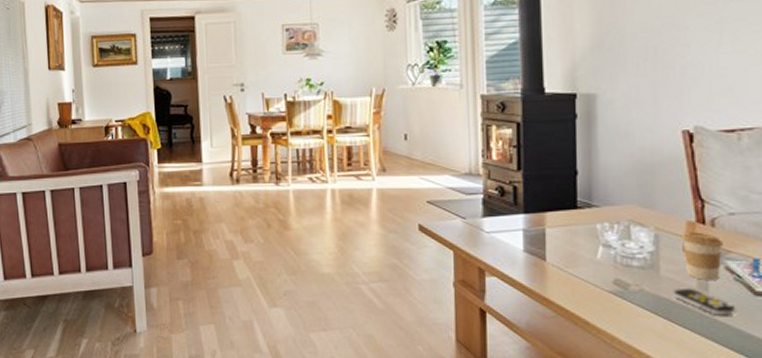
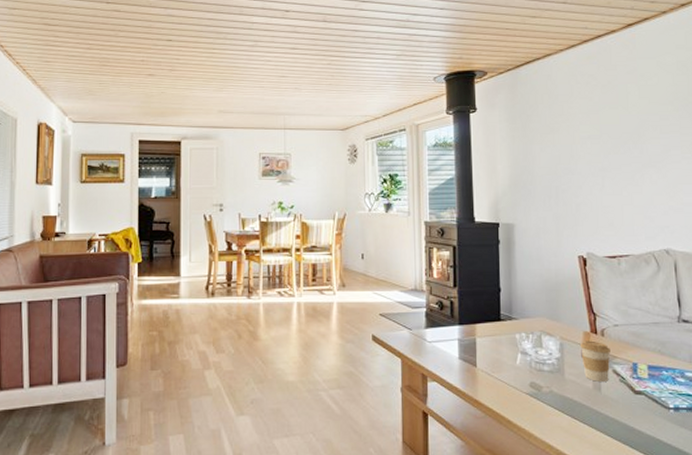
remote control: present [673,288,736,316] -> none [575,388,622,412]

